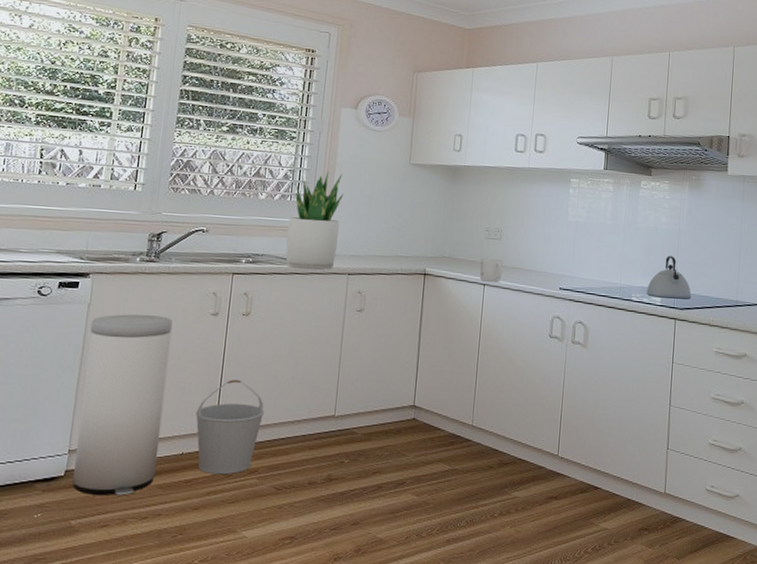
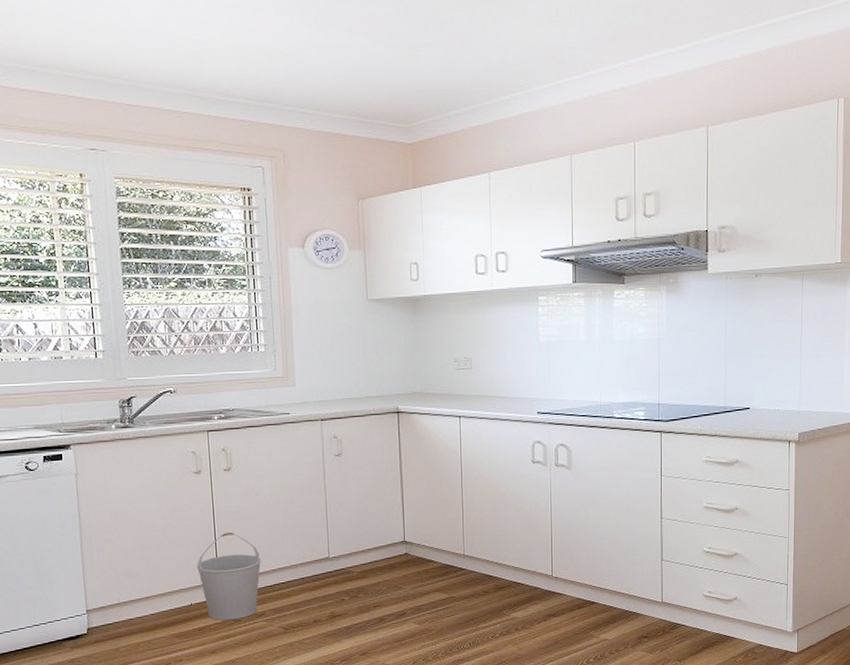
pedal bin: present [72,314,173,497] -> none [82,479,170,648]
planter: present [286,171,344,270] -> none [253,317,306,420]
mug: present [479,258,503,283] -> none [453,389,477,414]
kettle: present [646,256,692,299] -> none [629,367,677,412]

